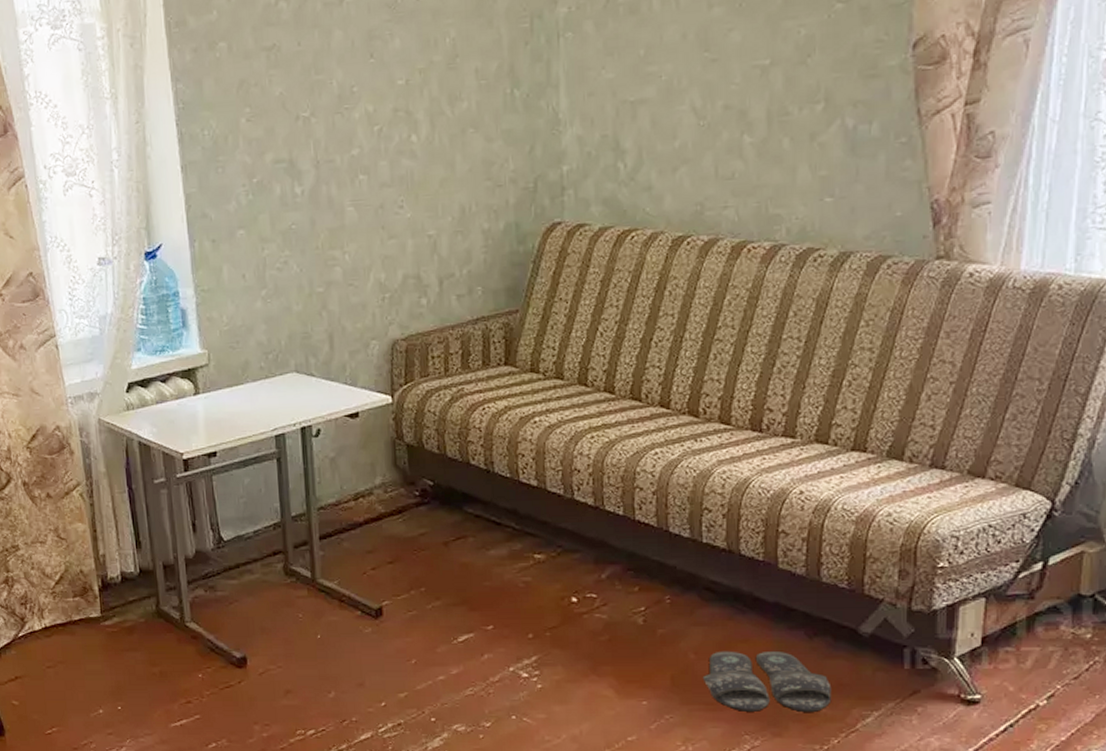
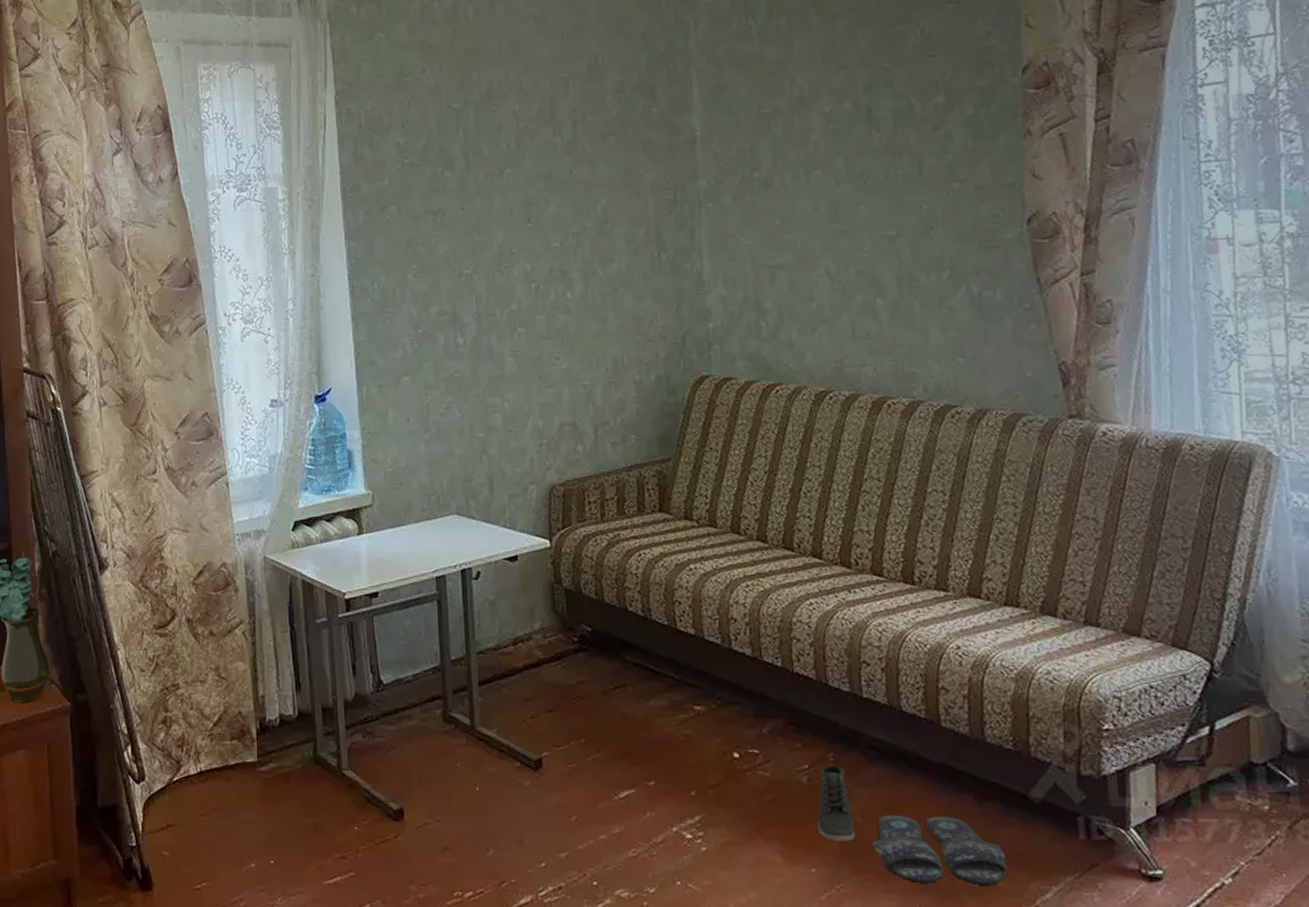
sneaker: none [651,607,687,676] -> present [817,765,855,842]

